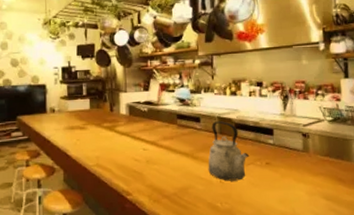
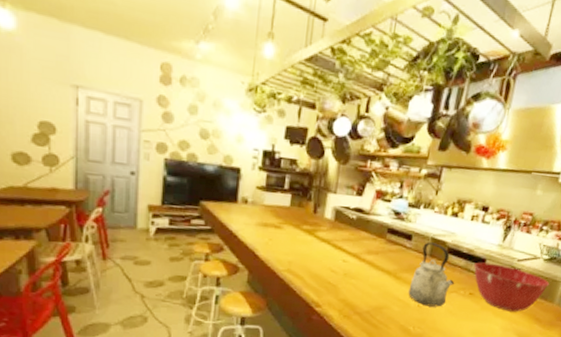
mixing bowl: none [263,131,342,176] -> present [474,262,550,312]

